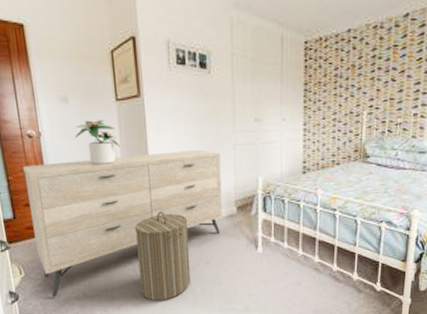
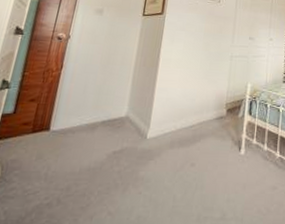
dresser: present [23,149,222,297] -> none [20,58,219,204]
potted plant: present [75,120,120,165] -> none [100,29,137,67]
laundry hamper: present [134,212,191,300] -> none [120,111,182,207]

